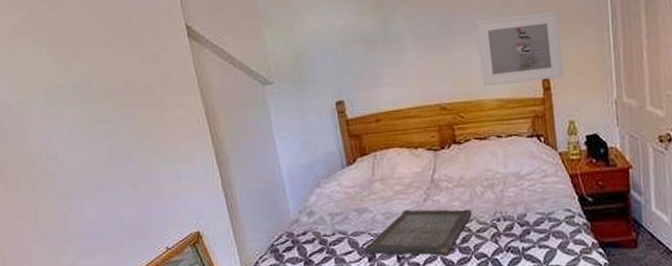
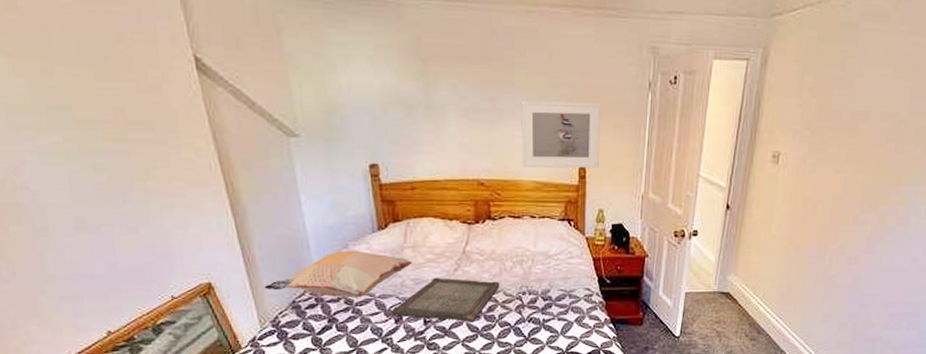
decorative pillow: none [245,188,382,238] -> present [264,250,413,297]

